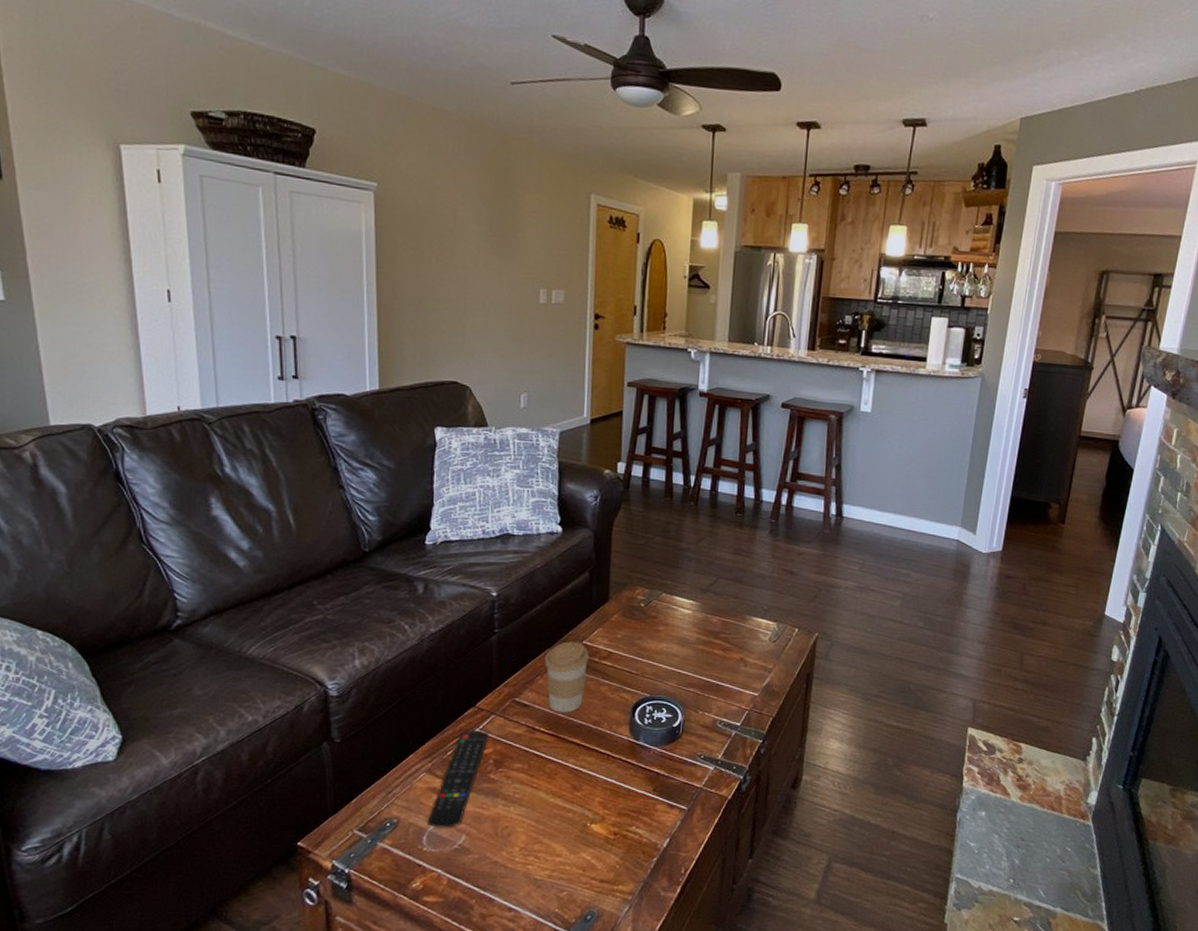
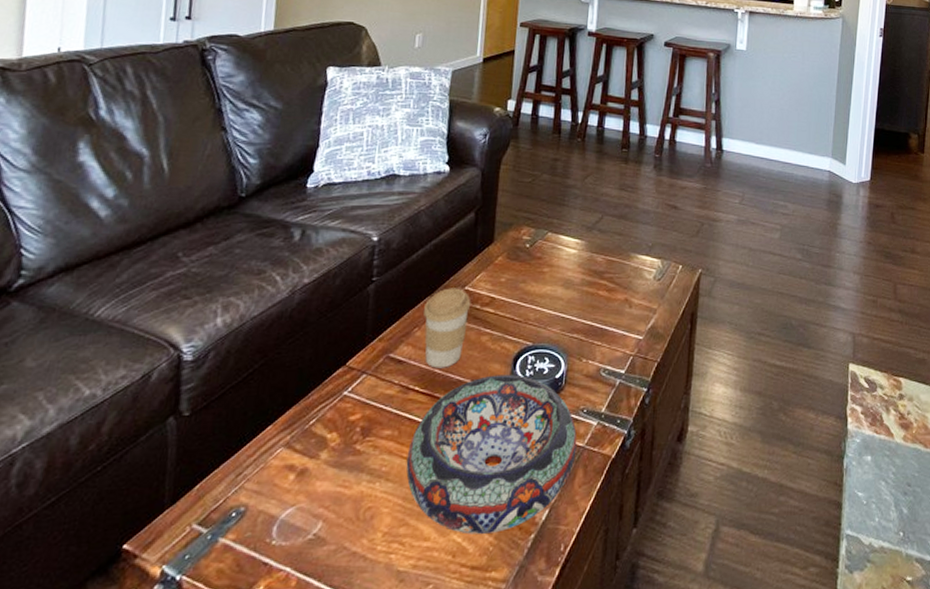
remote control: present [426,731,489,828] -> none [279,394,358,515]
decorative bowl: none [537,721,695,854] -> present [406,374,577,534]

